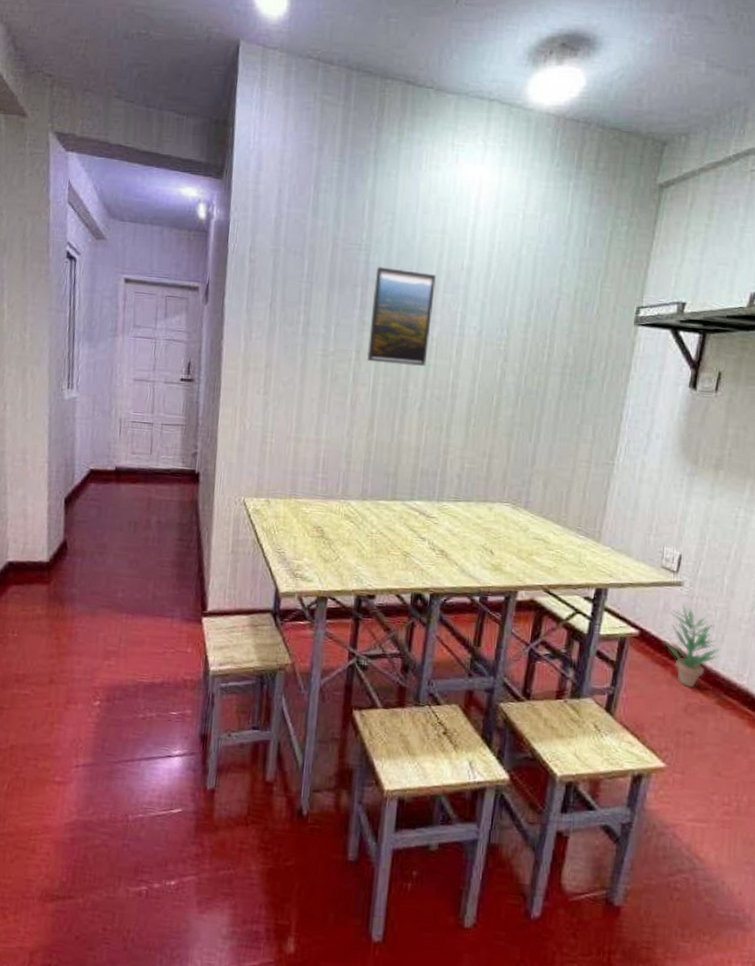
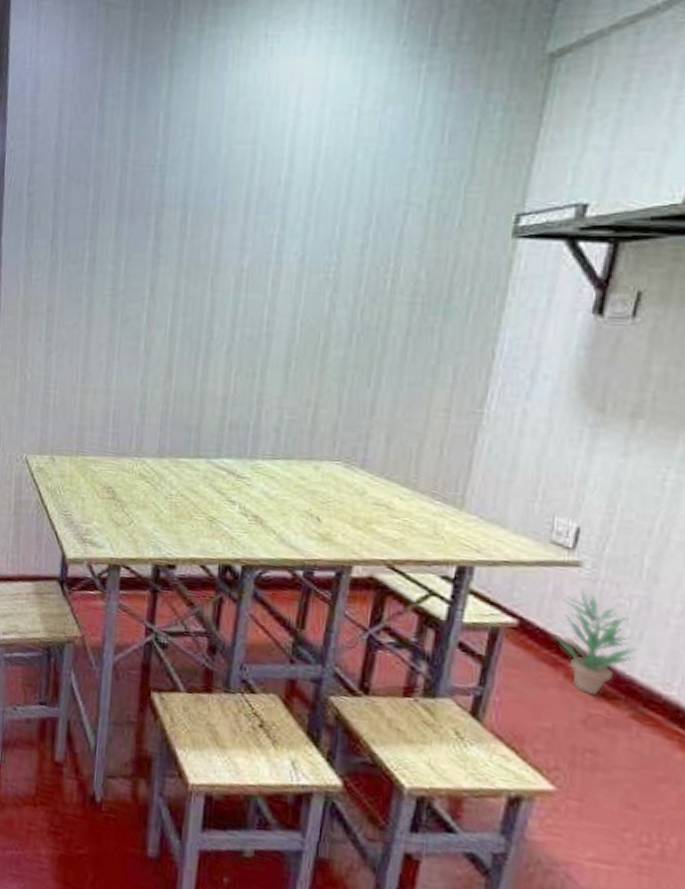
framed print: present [366,267,436,367] -> none [162,189,246,303]

